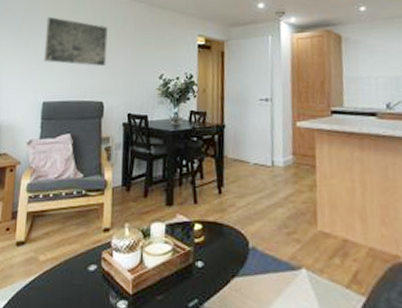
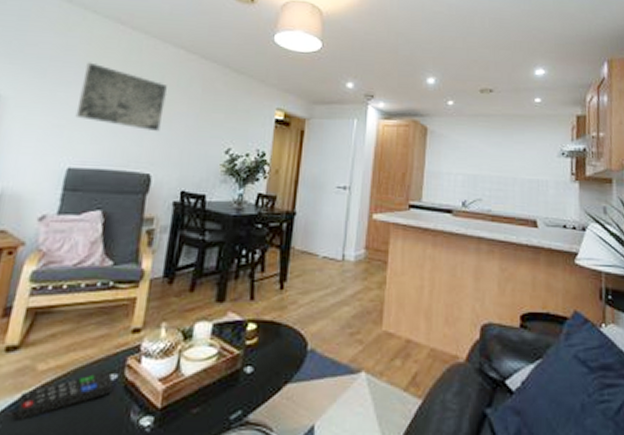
remote control: none [29,262,95,299] -> present [17,370,115,421]

